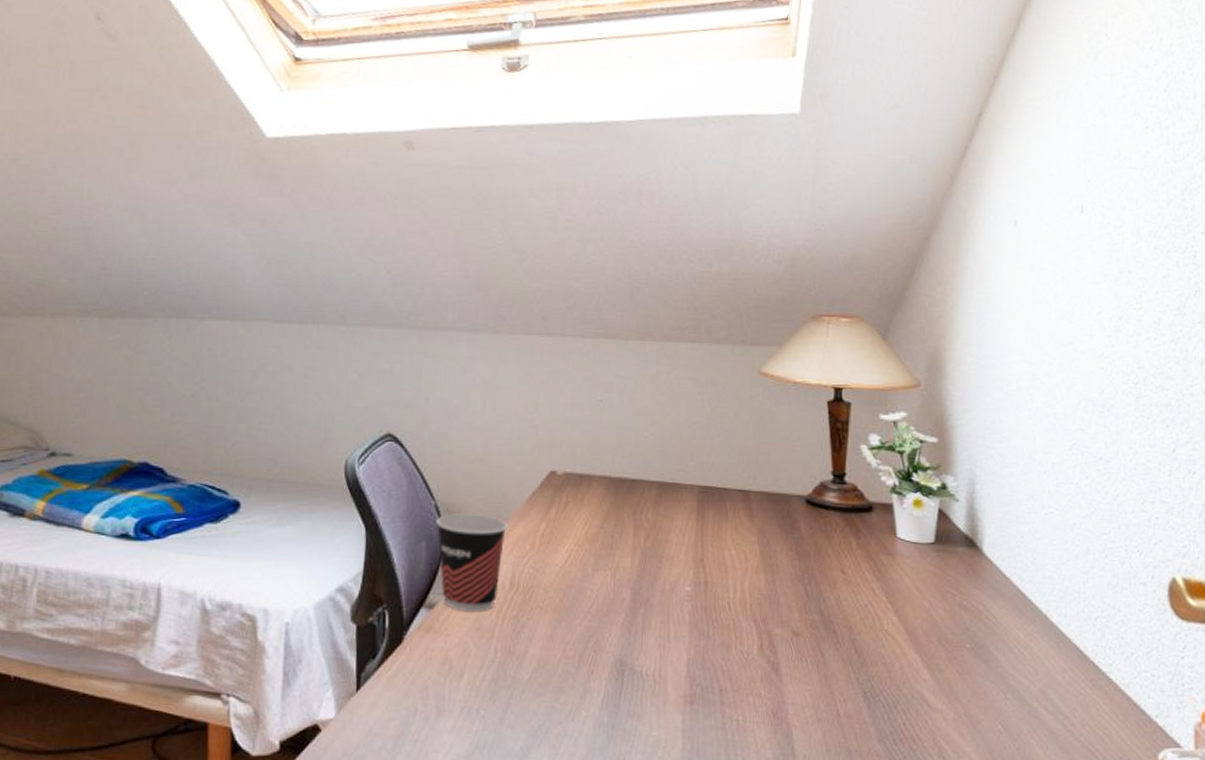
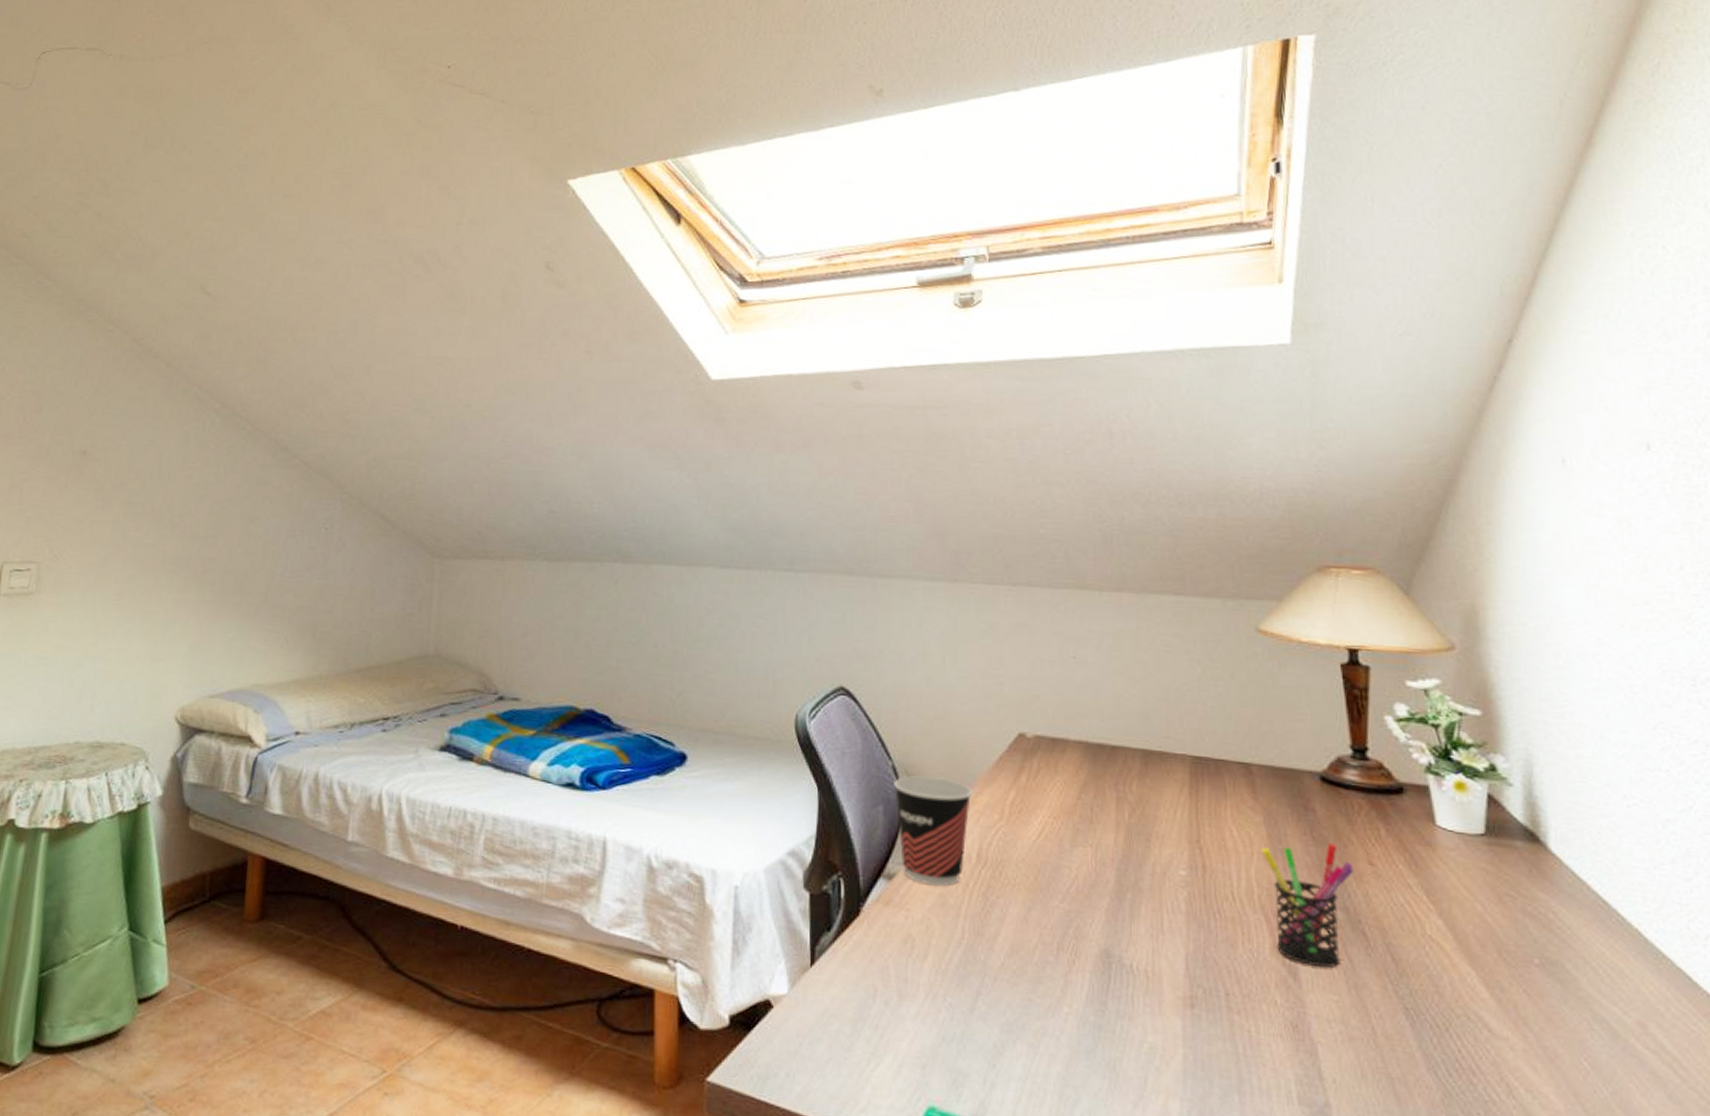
pen holder: none [754,557,829,663] -> present [1261,843,1353,968]

